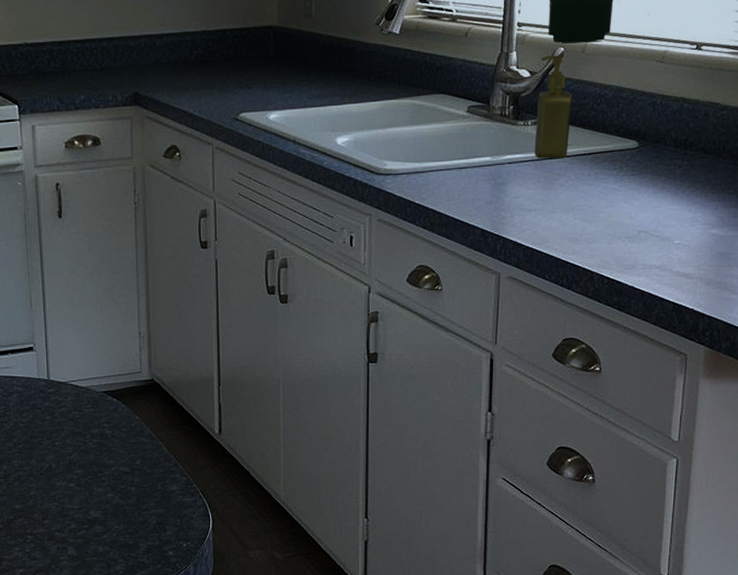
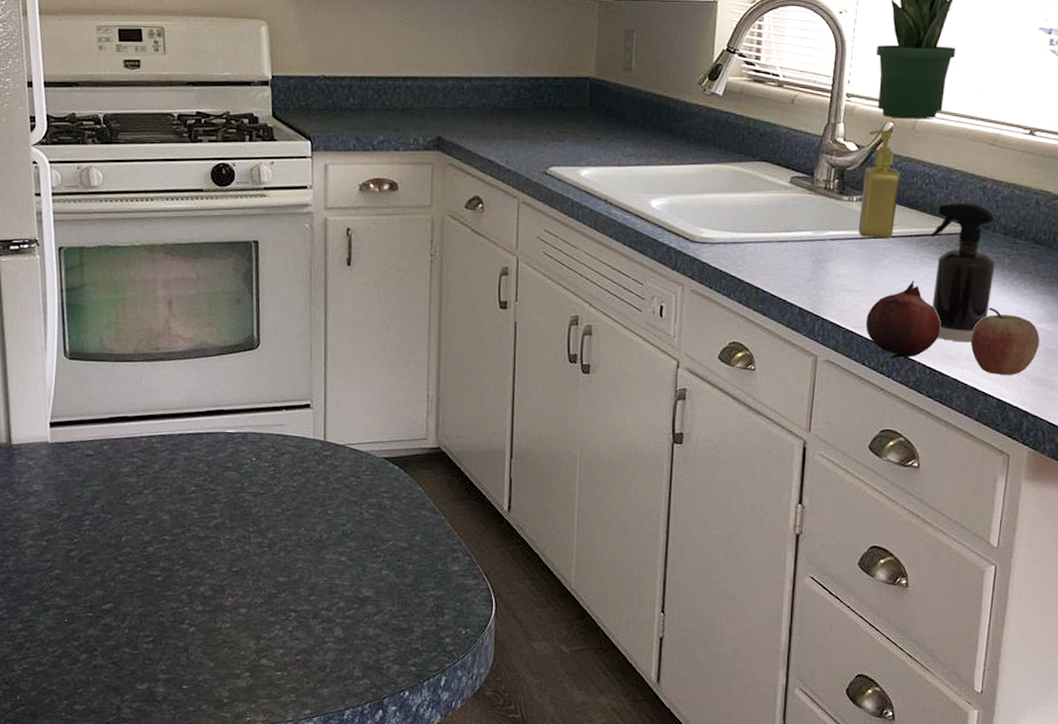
fruit: none [545,196,617,273] -> present [866,280,941,360]
spray bottle: none [603,119,667,252] -> present [930,202,995,343]
fruit: none [646,217,713,280] -> present [970,307,1040,375]

